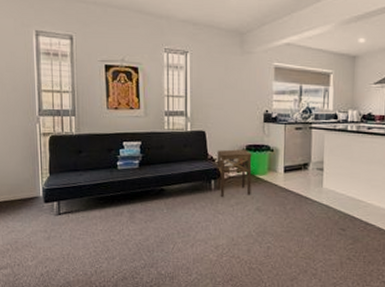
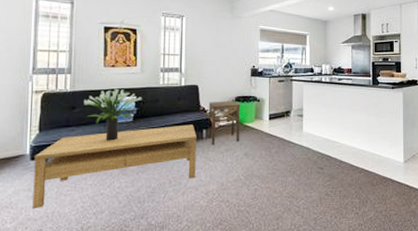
coffee table: none [47,174,205,249] -> present [32,124,197,208]
potted plant: none [89,132,148,188] -> present [83,88,143,141]

